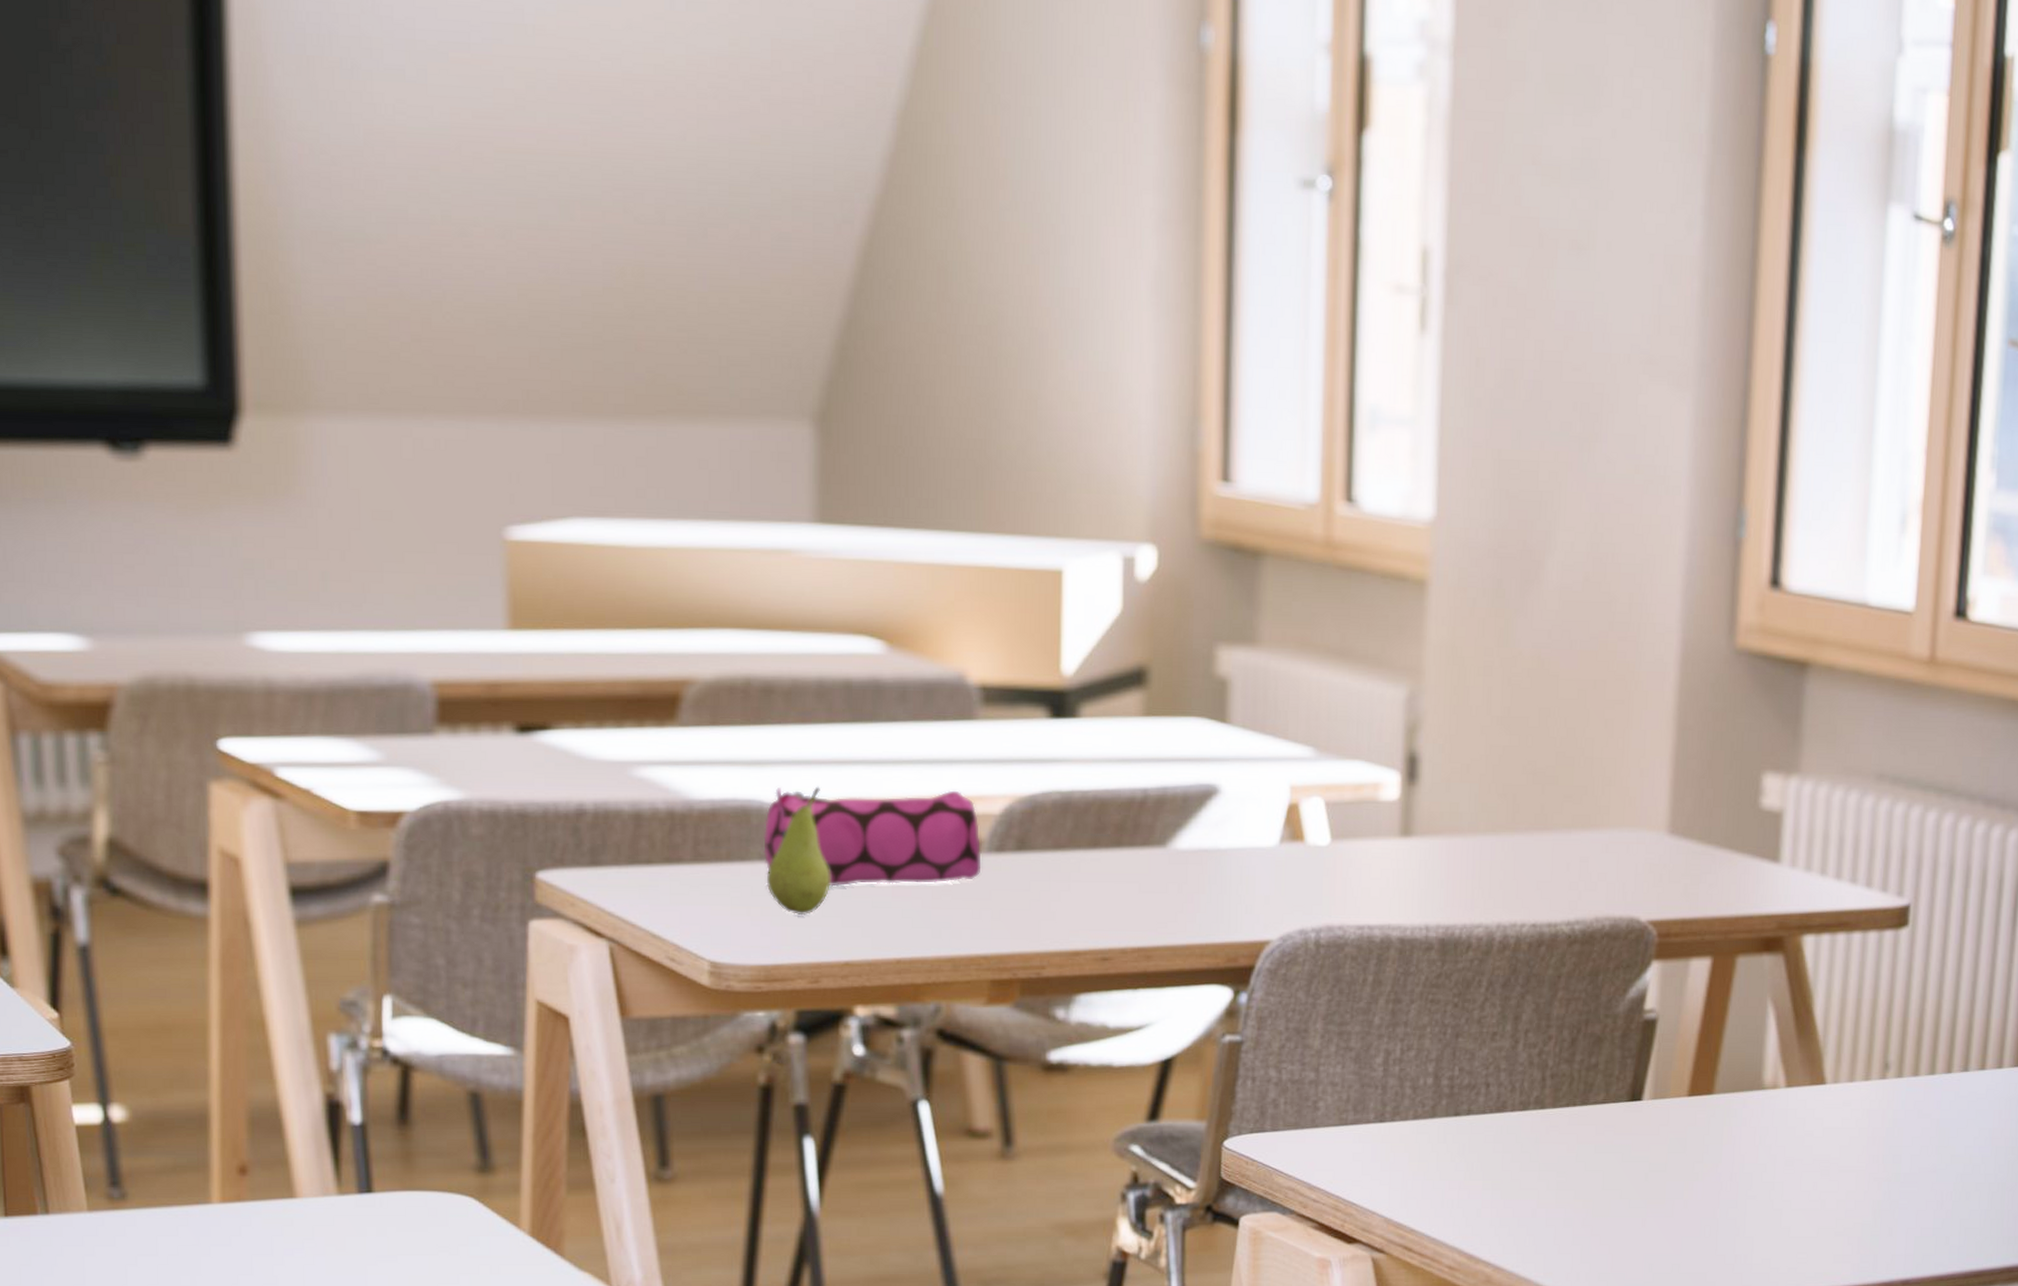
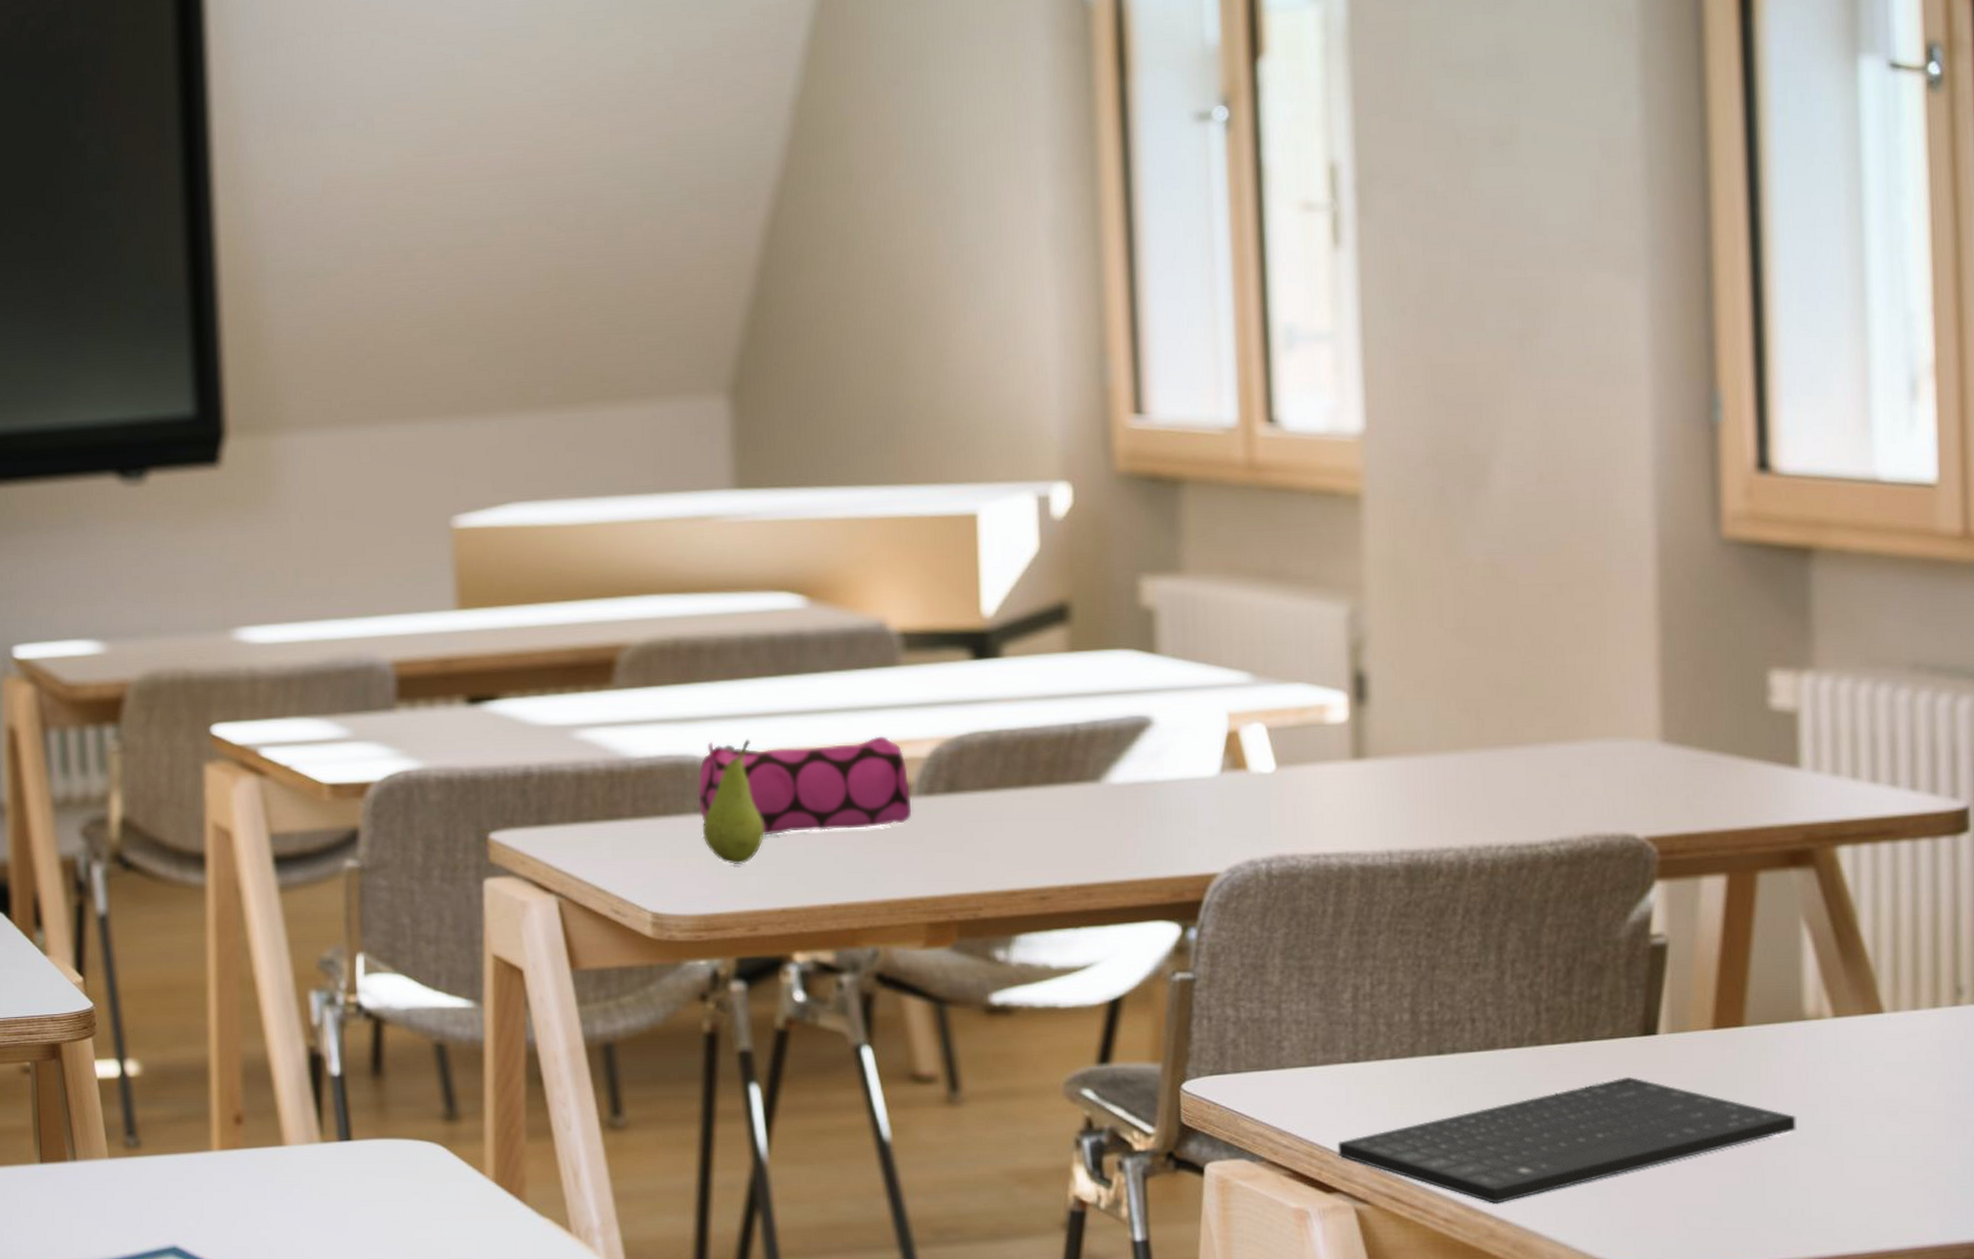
keyboard: none [1360,1139,1748,1252] -> present [1337,1077,1797,1204]

